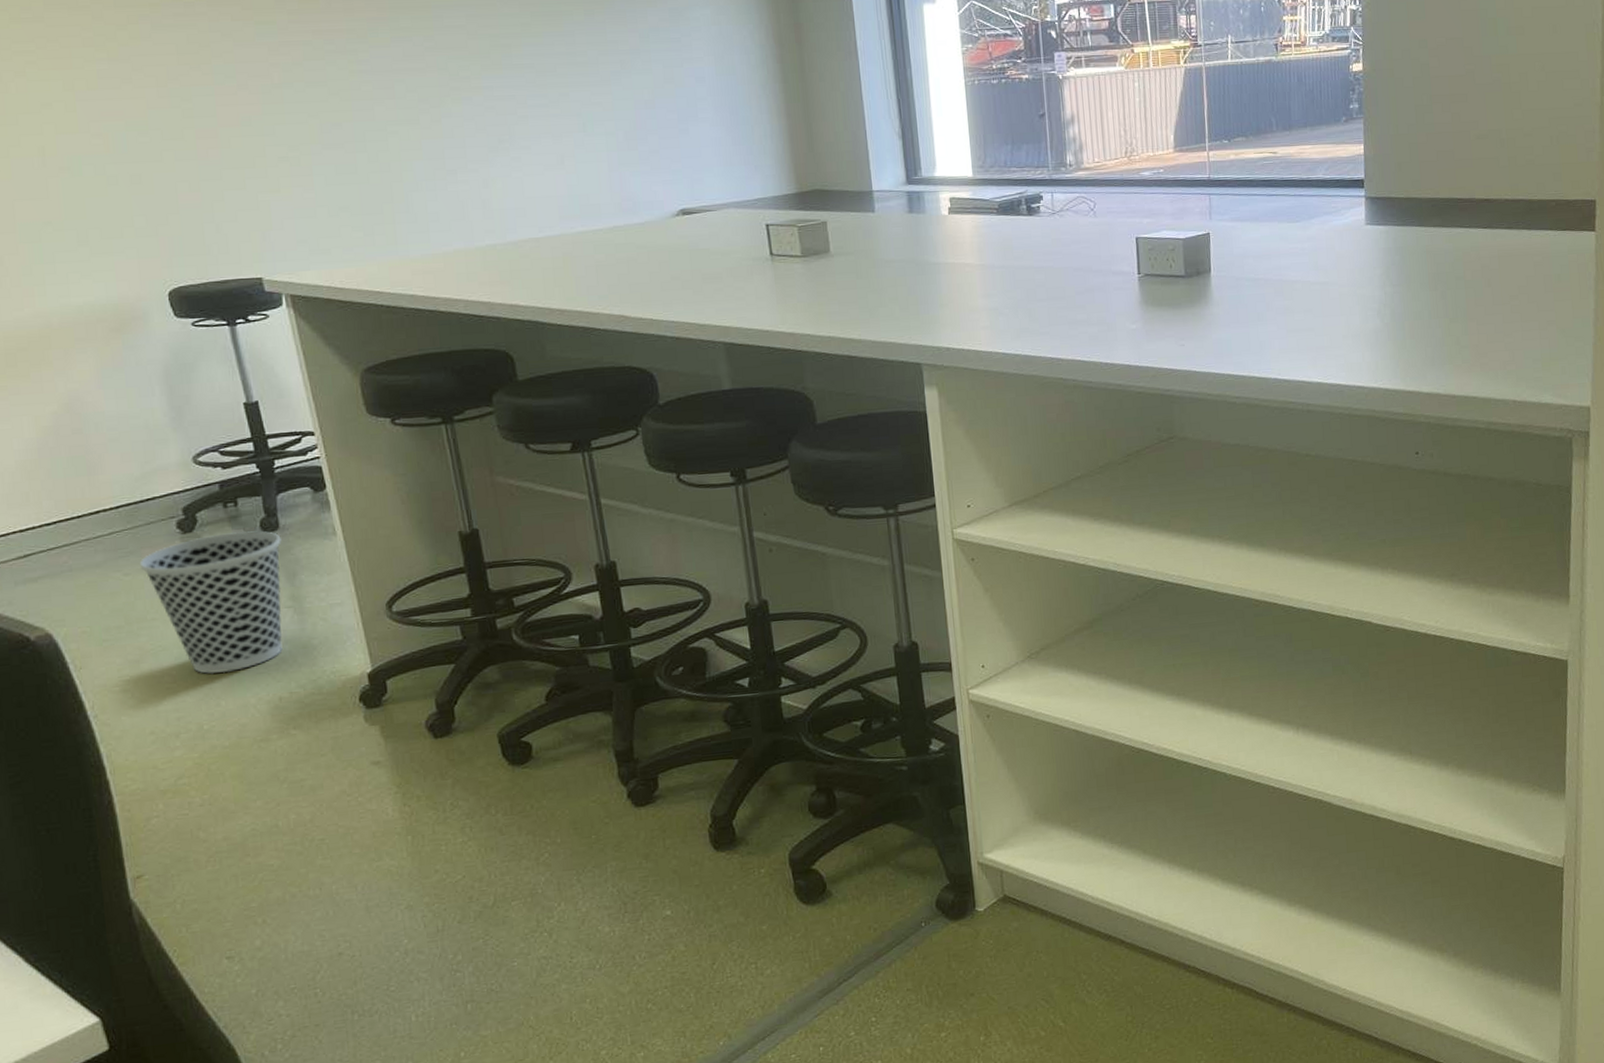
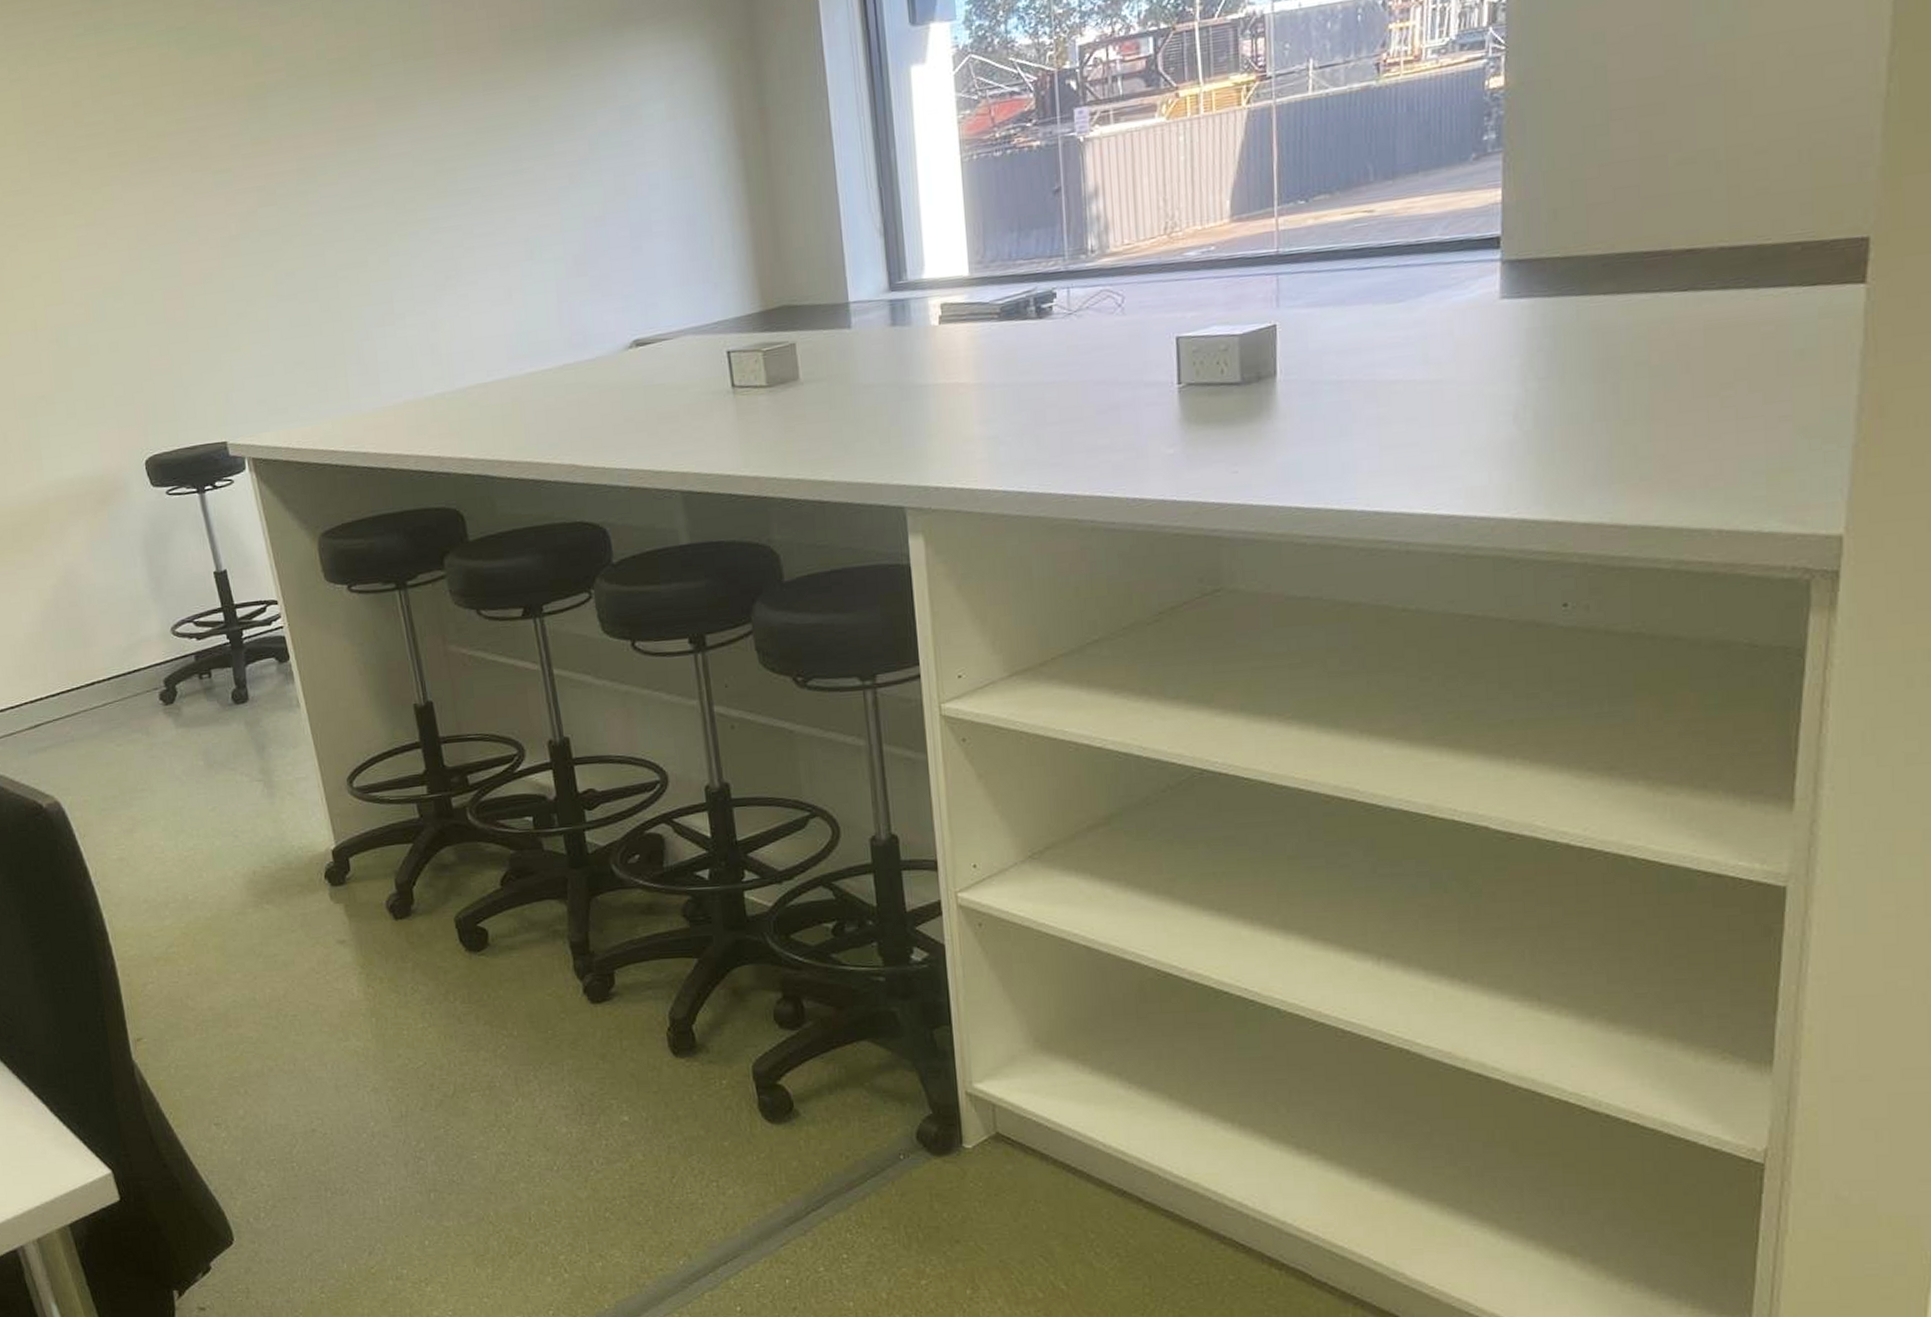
wastebasket: present [139,530,283,675] -> none [129,702,255,846]

